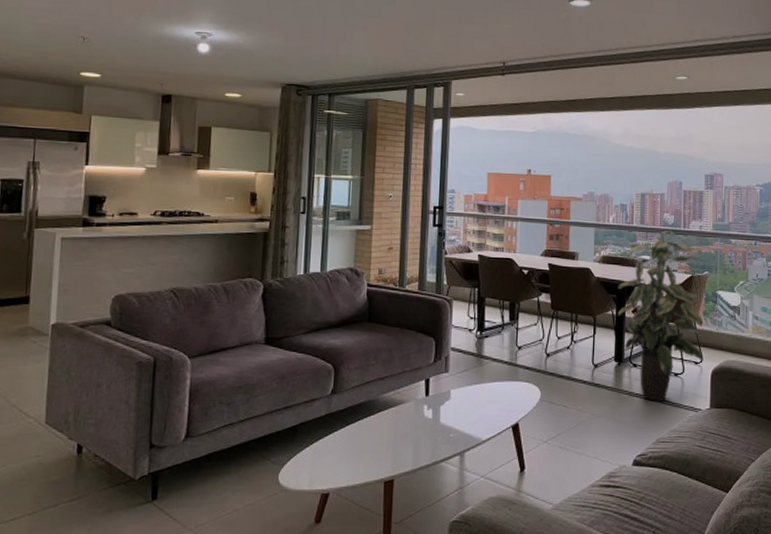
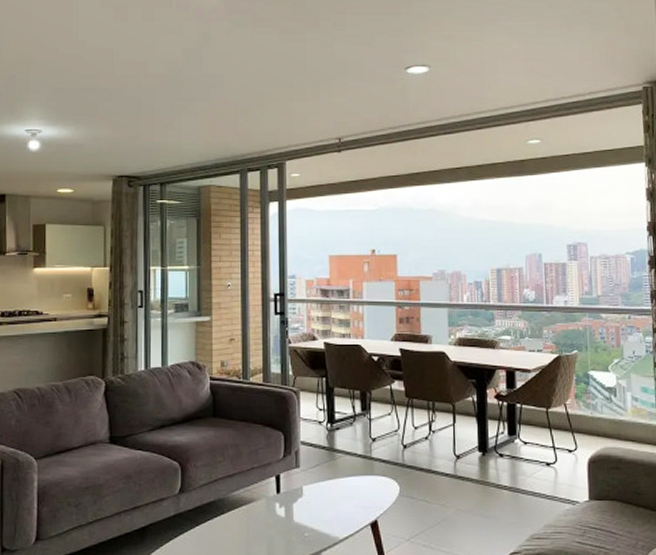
indoor plant: present [618,230,704,403] -> none [477,308,578,495]

